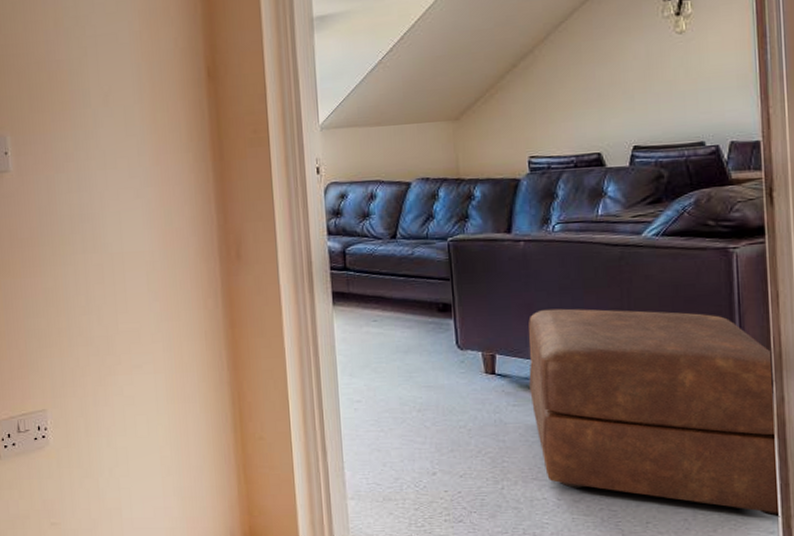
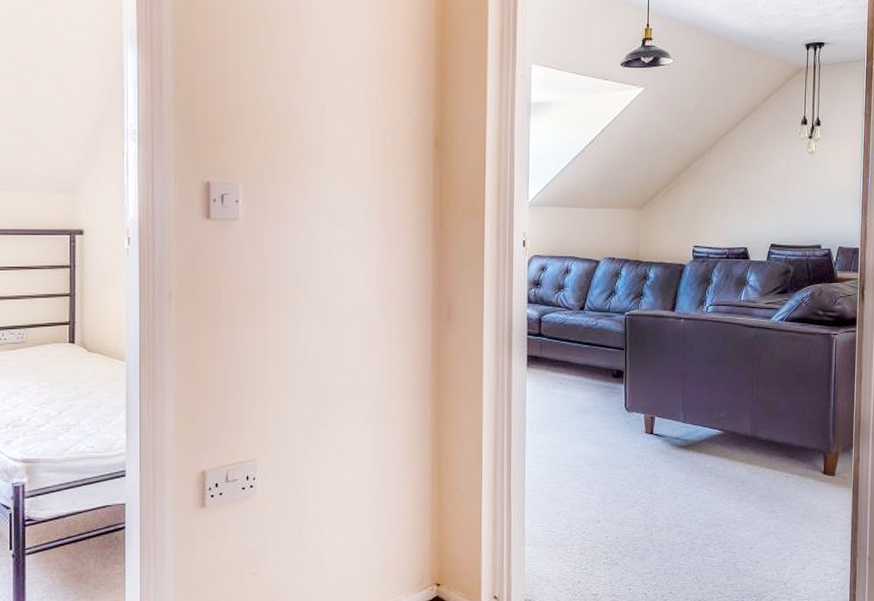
ottoman: present [528,308,780,517] -> none [678,379,855,556]

